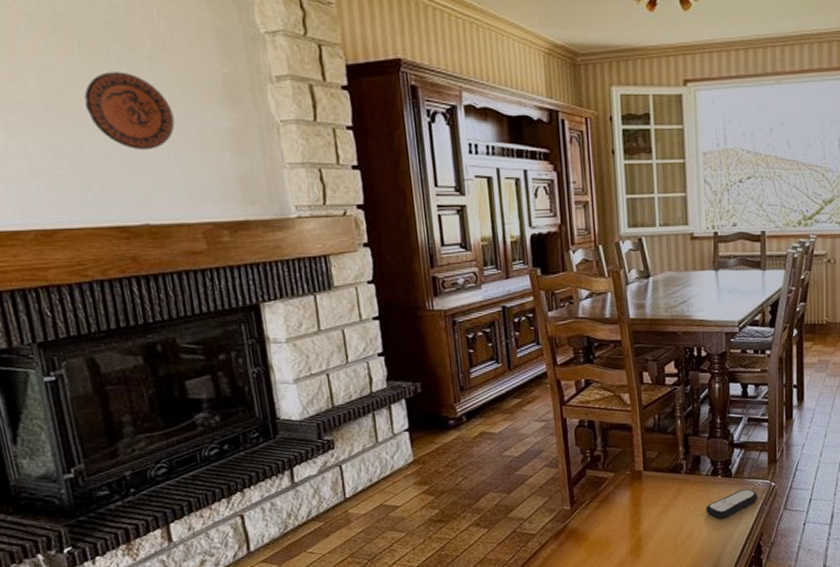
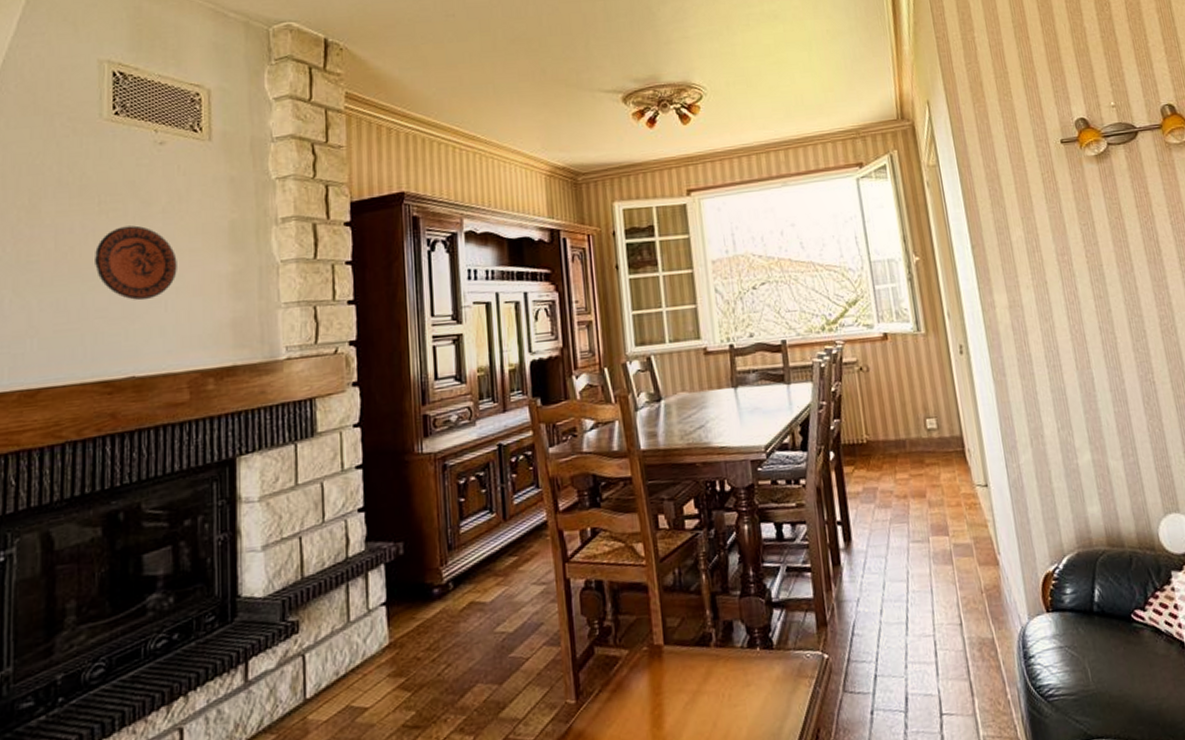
remote control: present [705,489,758,519] -> none [744,665,809,710]

